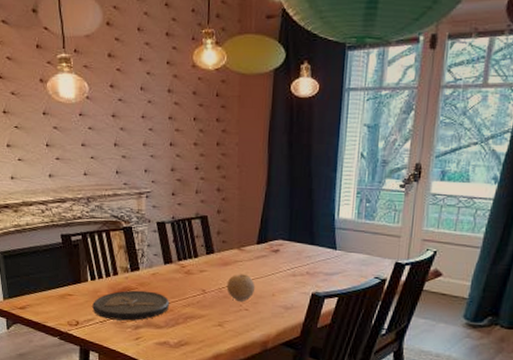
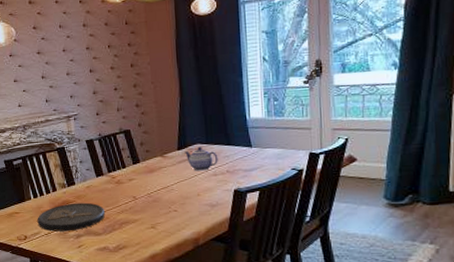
fruit: present [226,274,256,301] -> none [154,178,181,204]
teapot: none [263,243,299,270] -> present [184,147,218,171]

